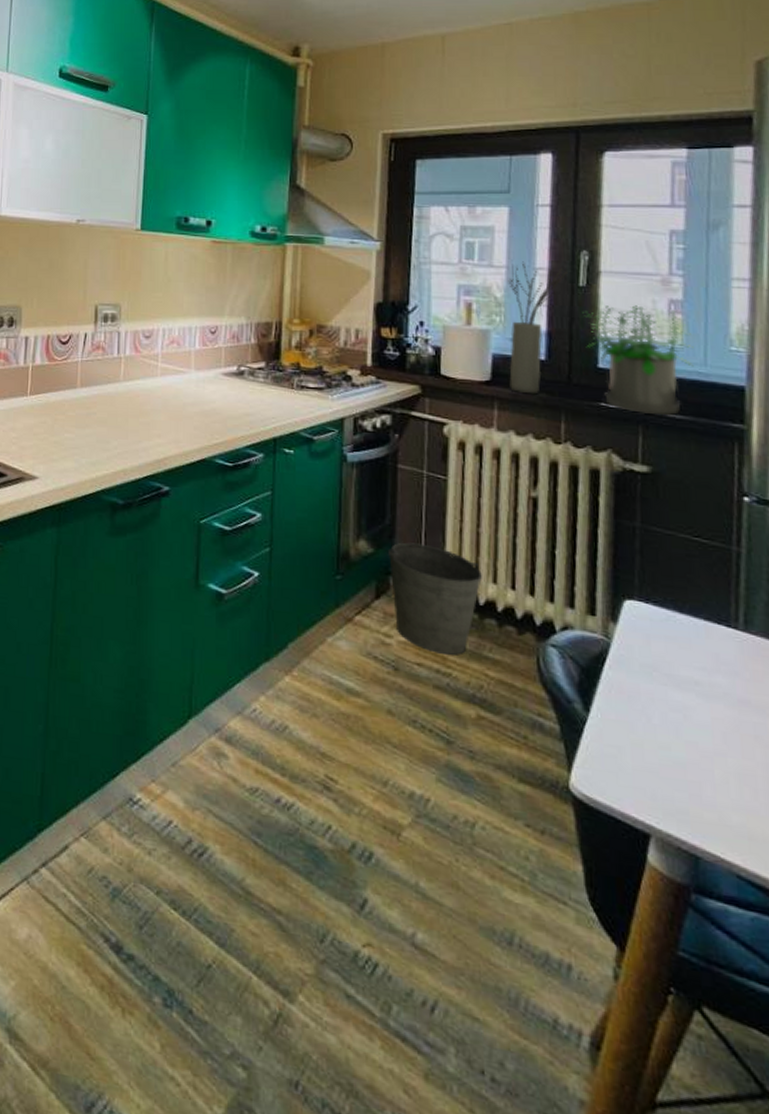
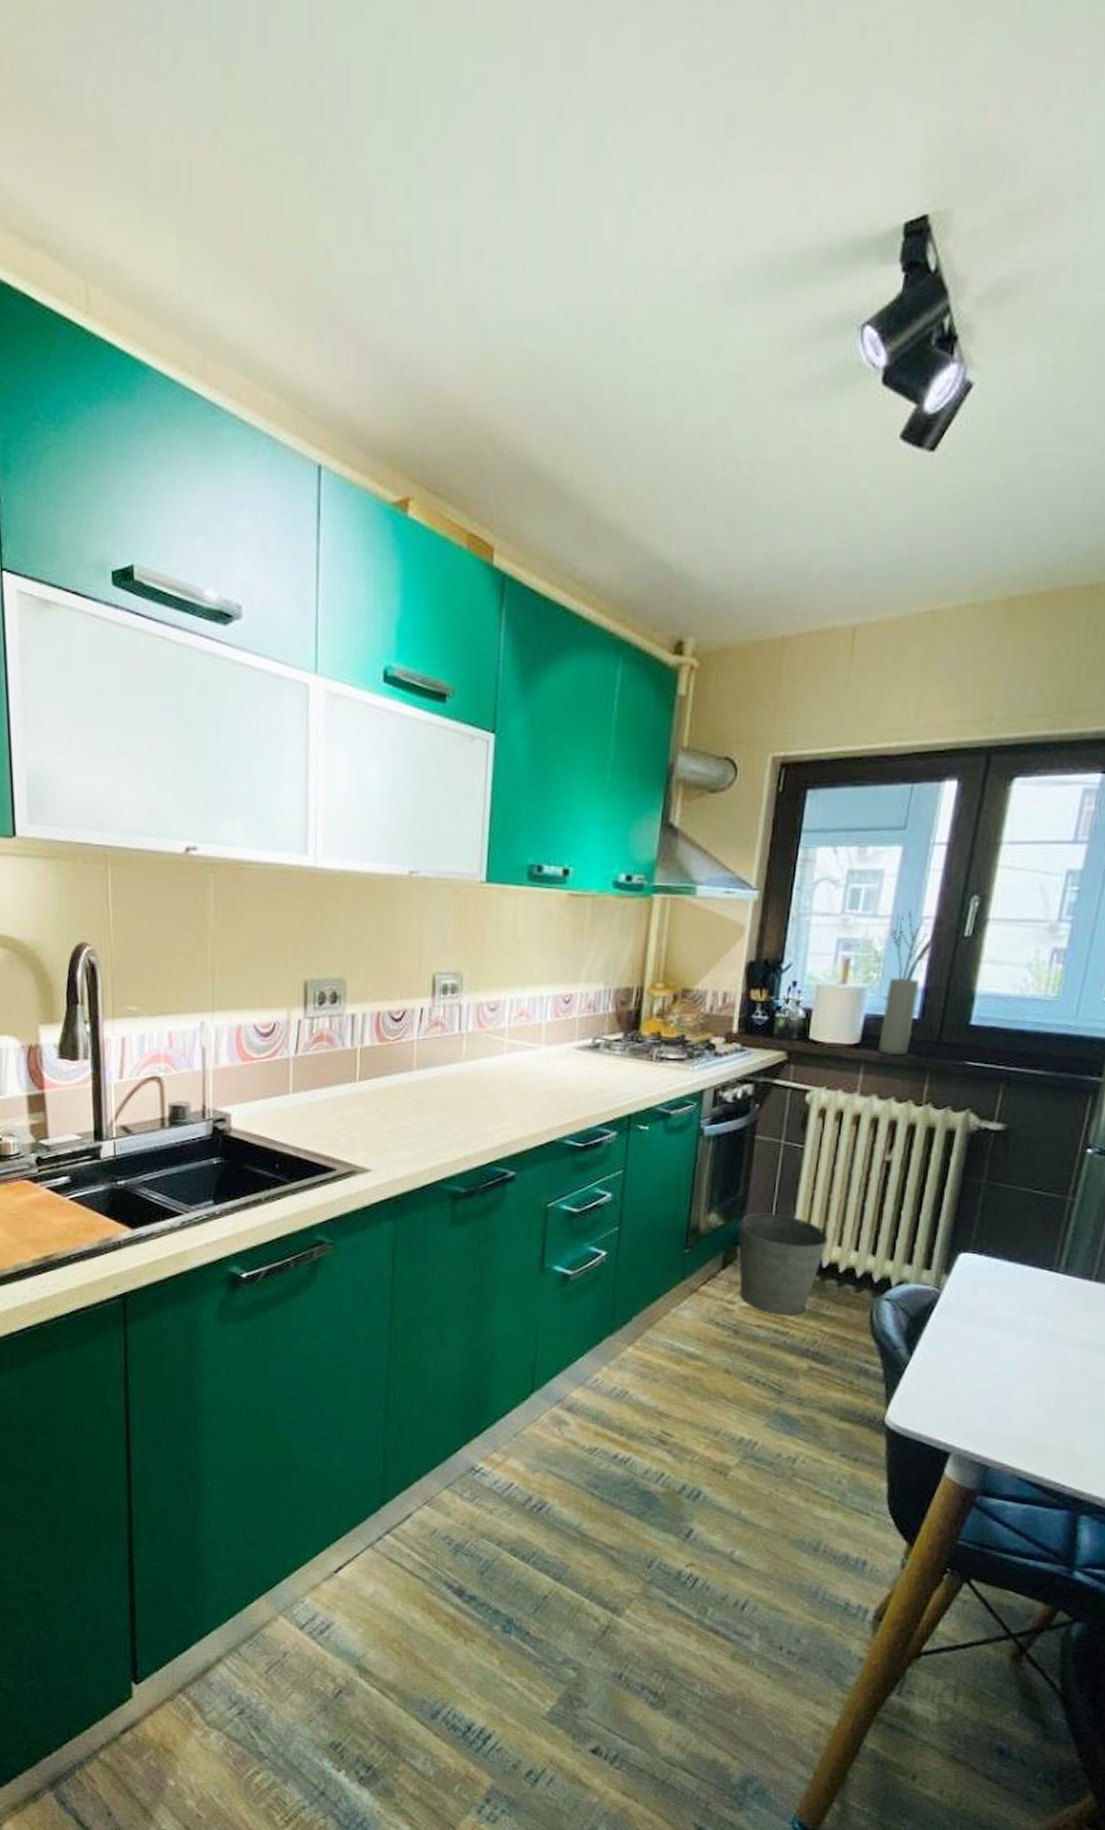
potted plant: present [582,305,694,416] -> none [961,956,1068,1072]

